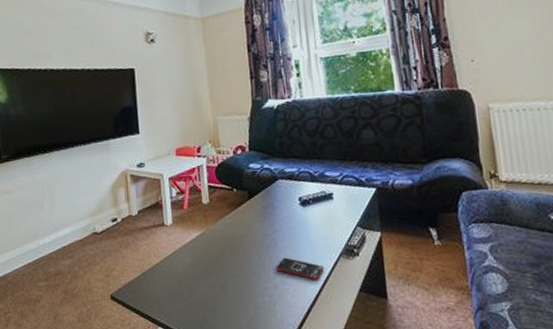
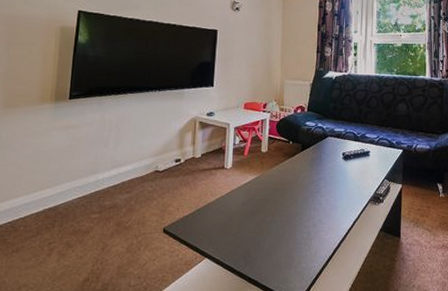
smartphone: present [275,257,324,280] -> none [316,201,355,221]

